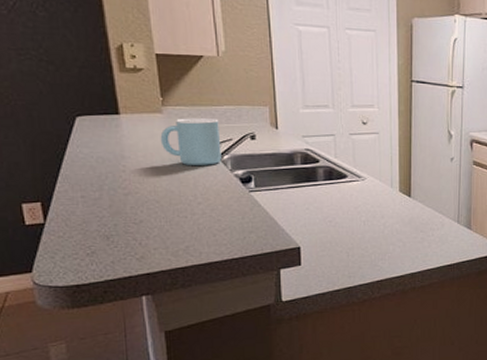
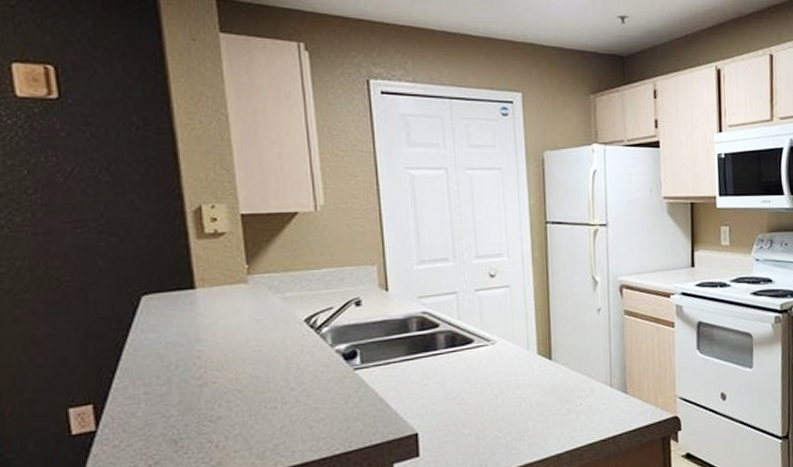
mug: present [160,118,222,165] -> none [244,284,320,344]

